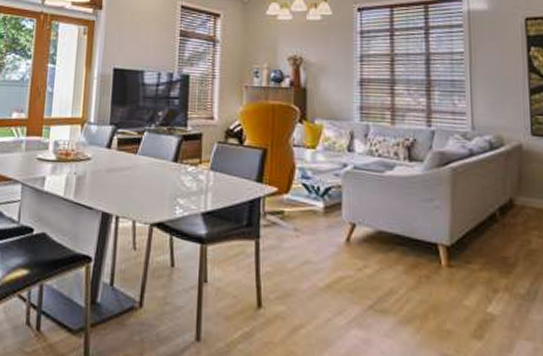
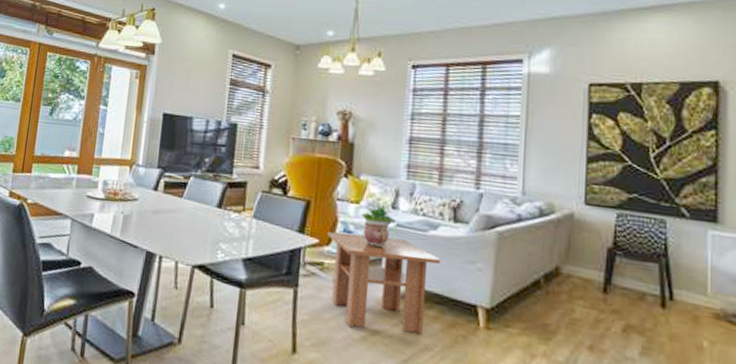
coffee table: none [286,178,400,278] -> present [328,231,441,335]
potted plant: none [318,147,354,192] -> present [361,204,397,248]

